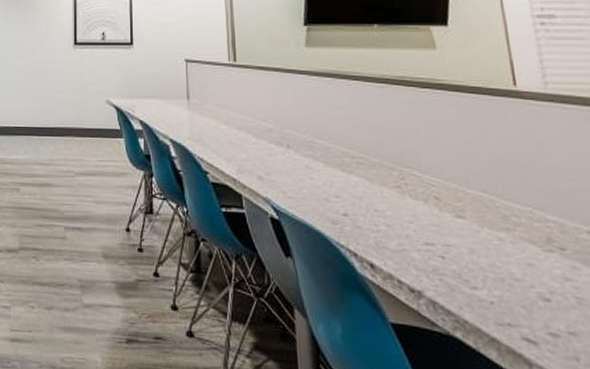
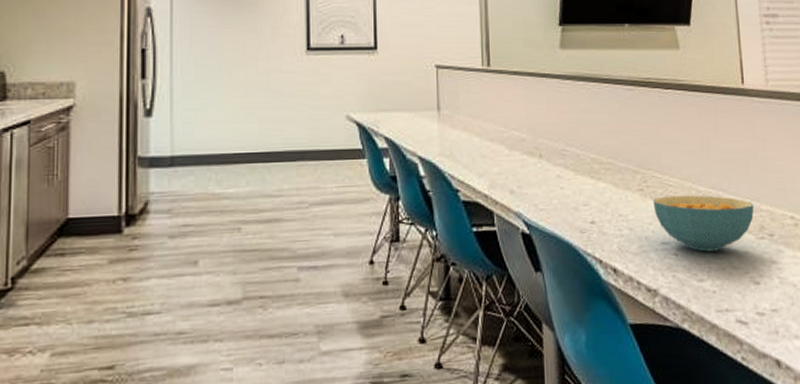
cereal bowl: none [413,195,538,259] -> present [653,195,754,252]

